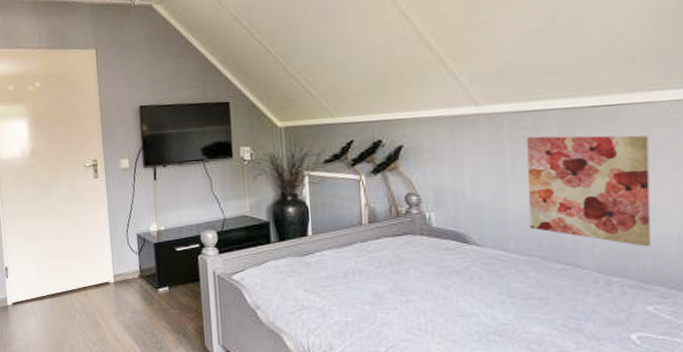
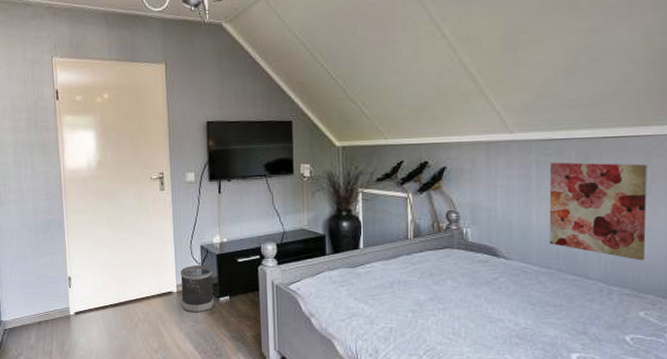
wastebasket: none [117,255,153,304] -> present [180,265,214,313]

